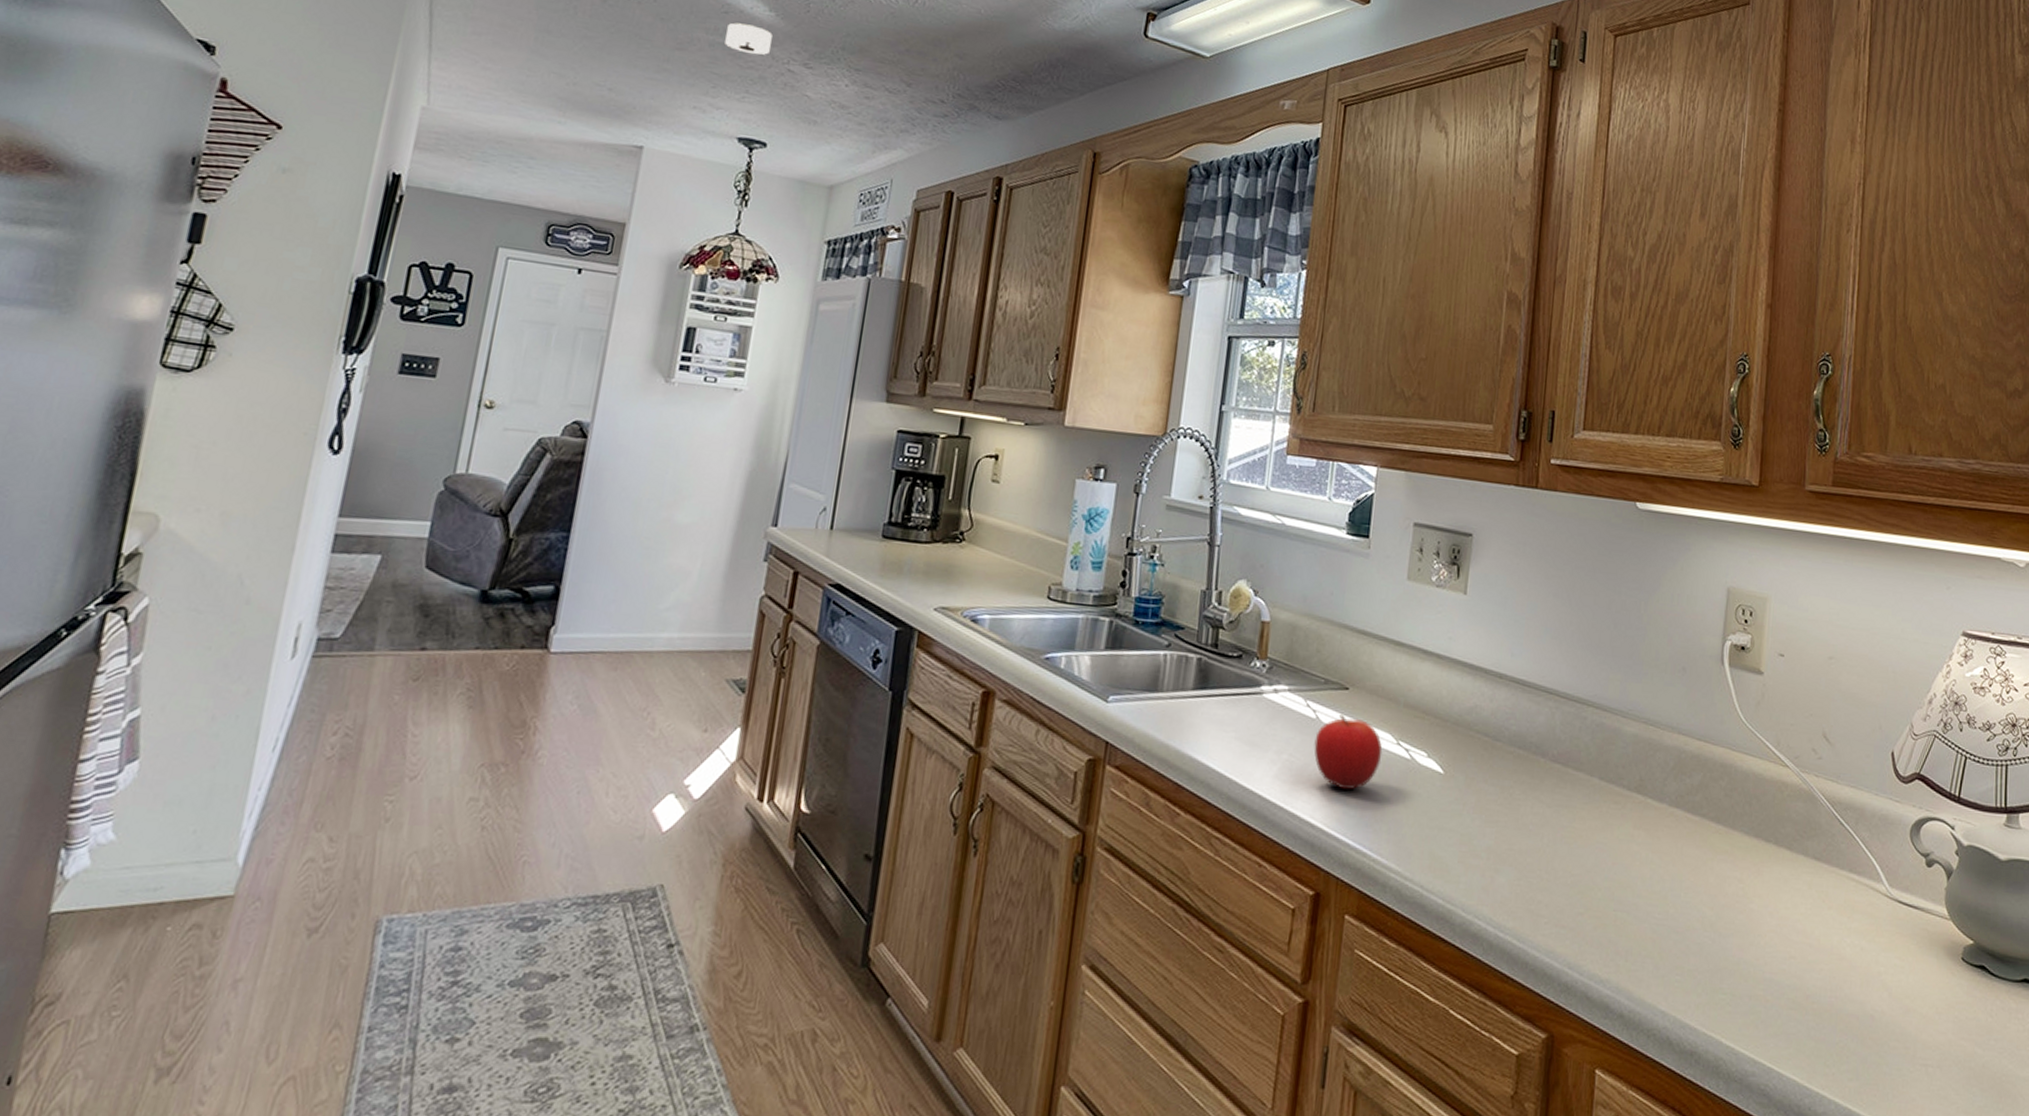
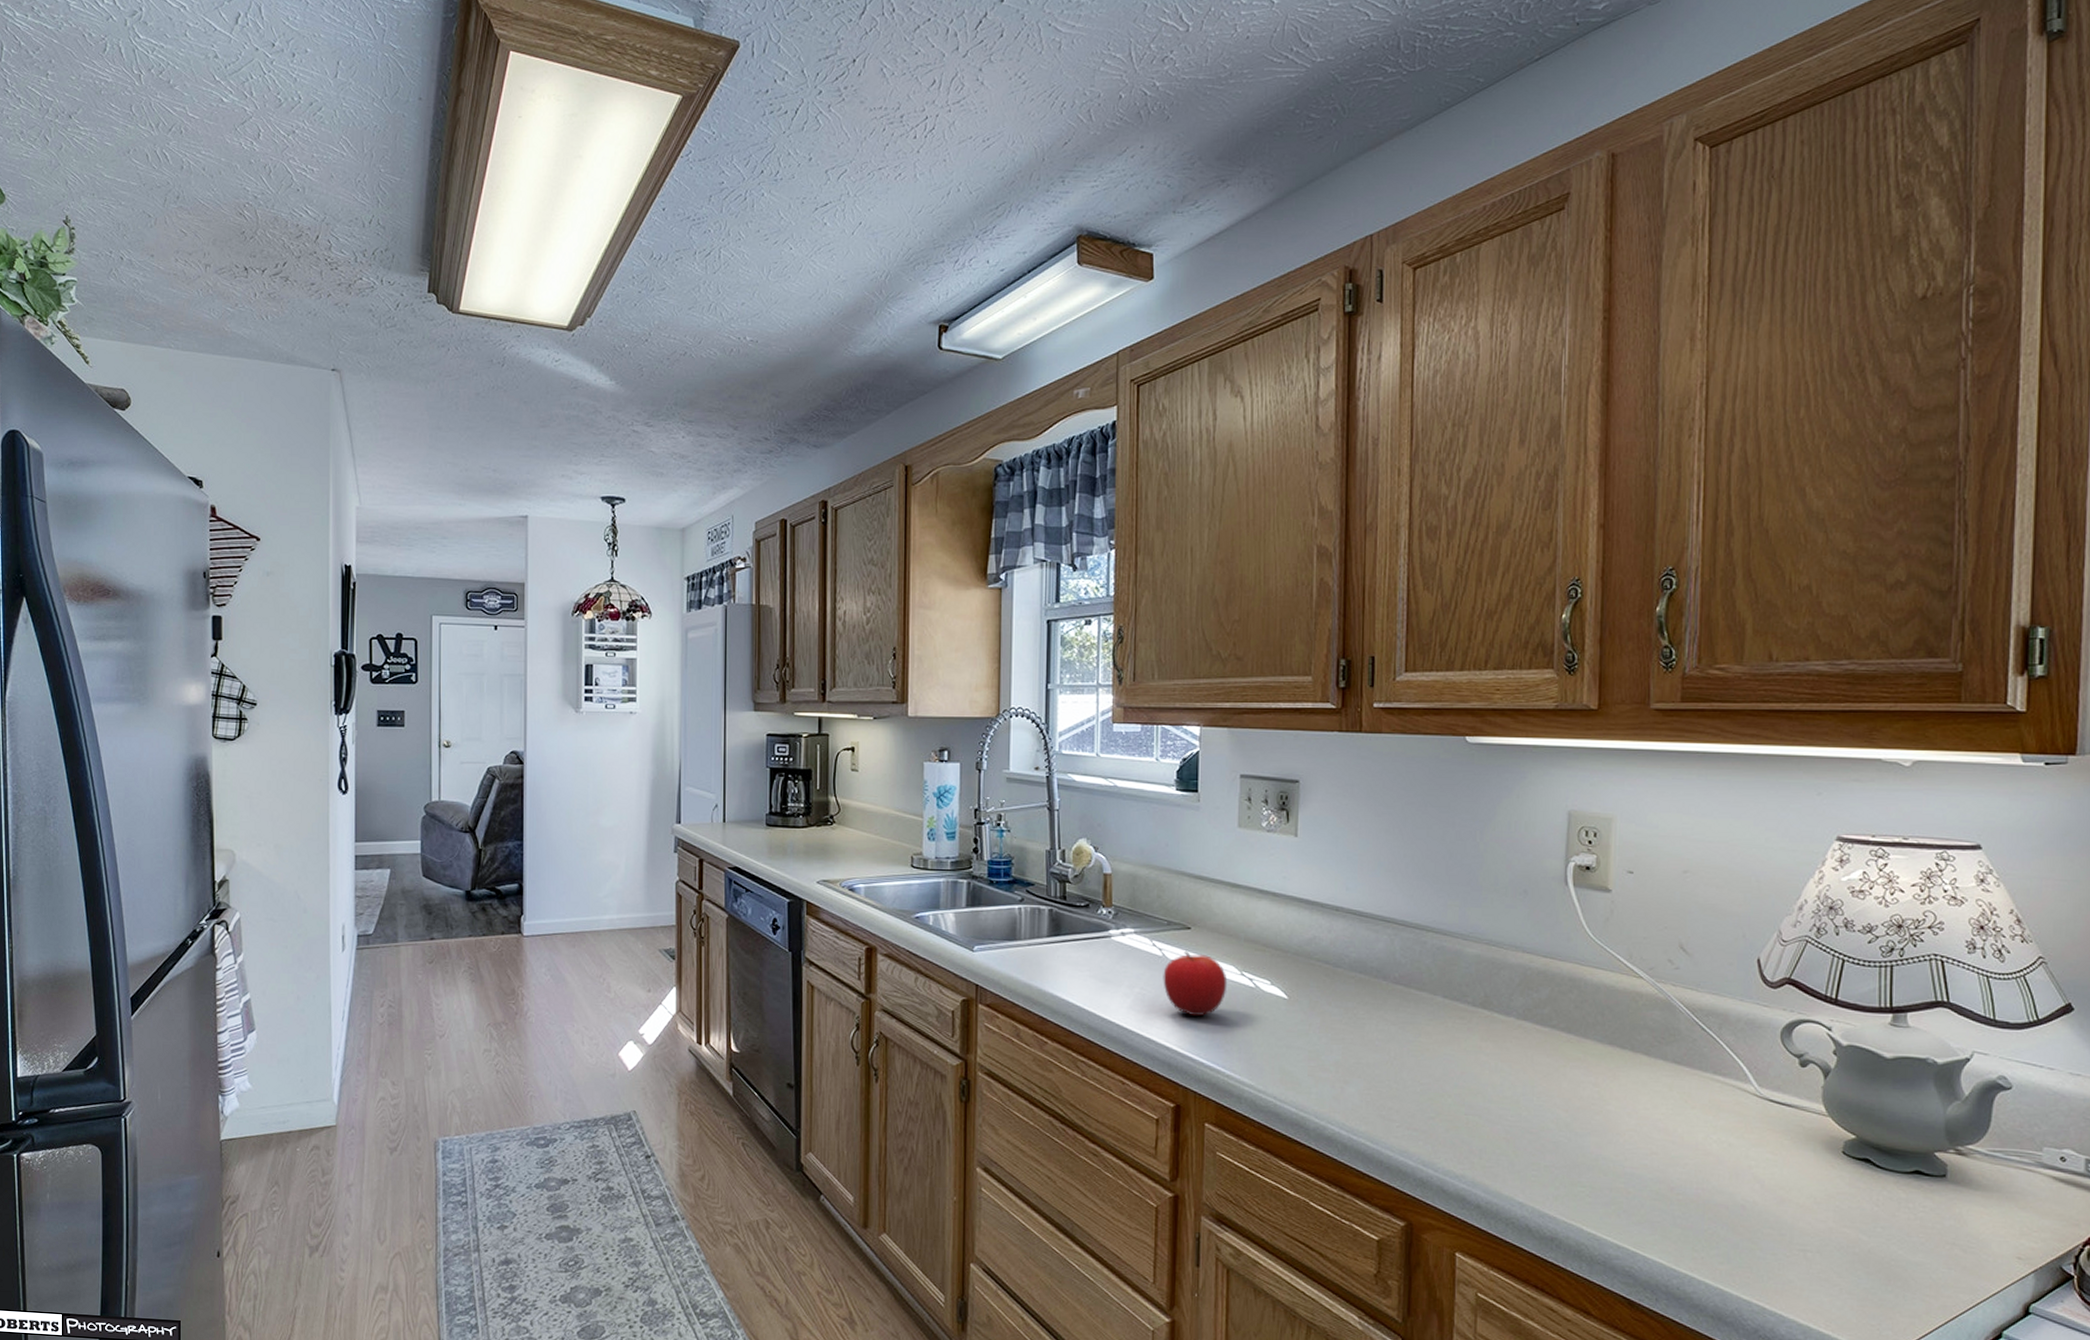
smoke detector: present [725,23,773,55] -> none [578,395,616,422]

